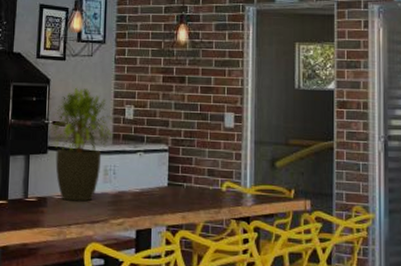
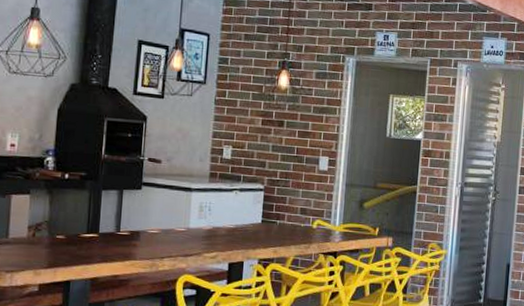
potted plant: present [50,87,113,202] -> none [146,125,210,236]

